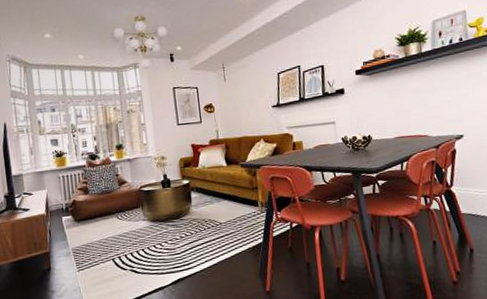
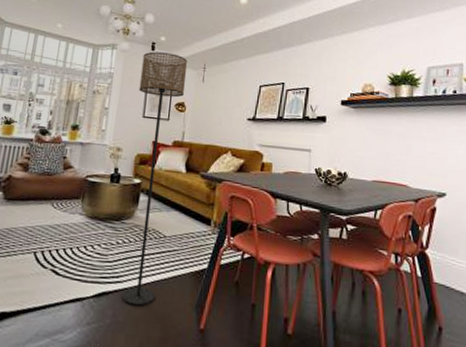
floor lamp: none [164,60,223,284] -> present [122,51,188,306]

